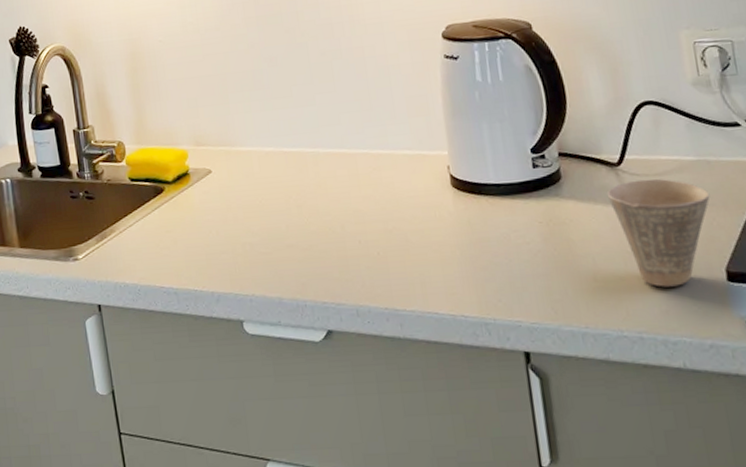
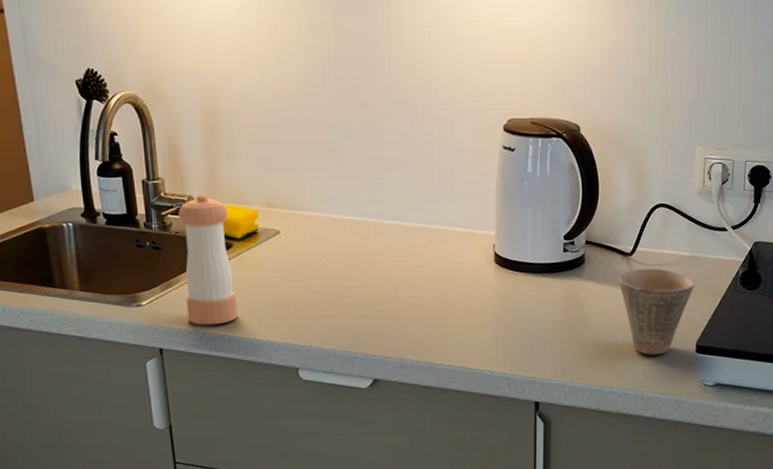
pepper shaker: none [109,139,175,278] -> present [178,195,238,325]

